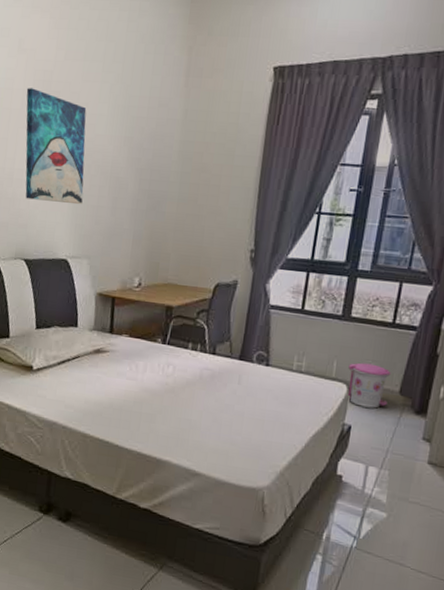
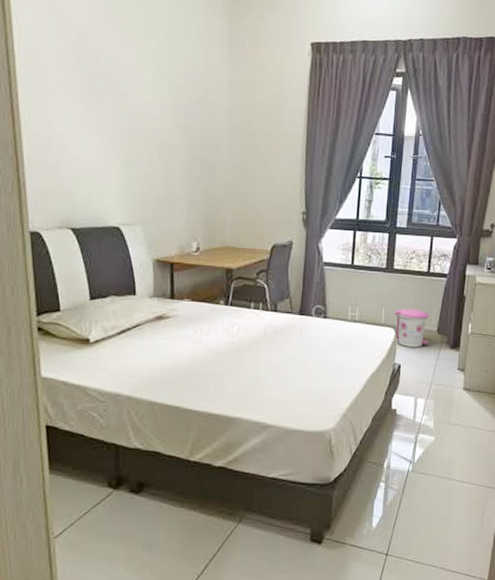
wall art: present [25,88,87,205] -> none [59,48,132,171]

